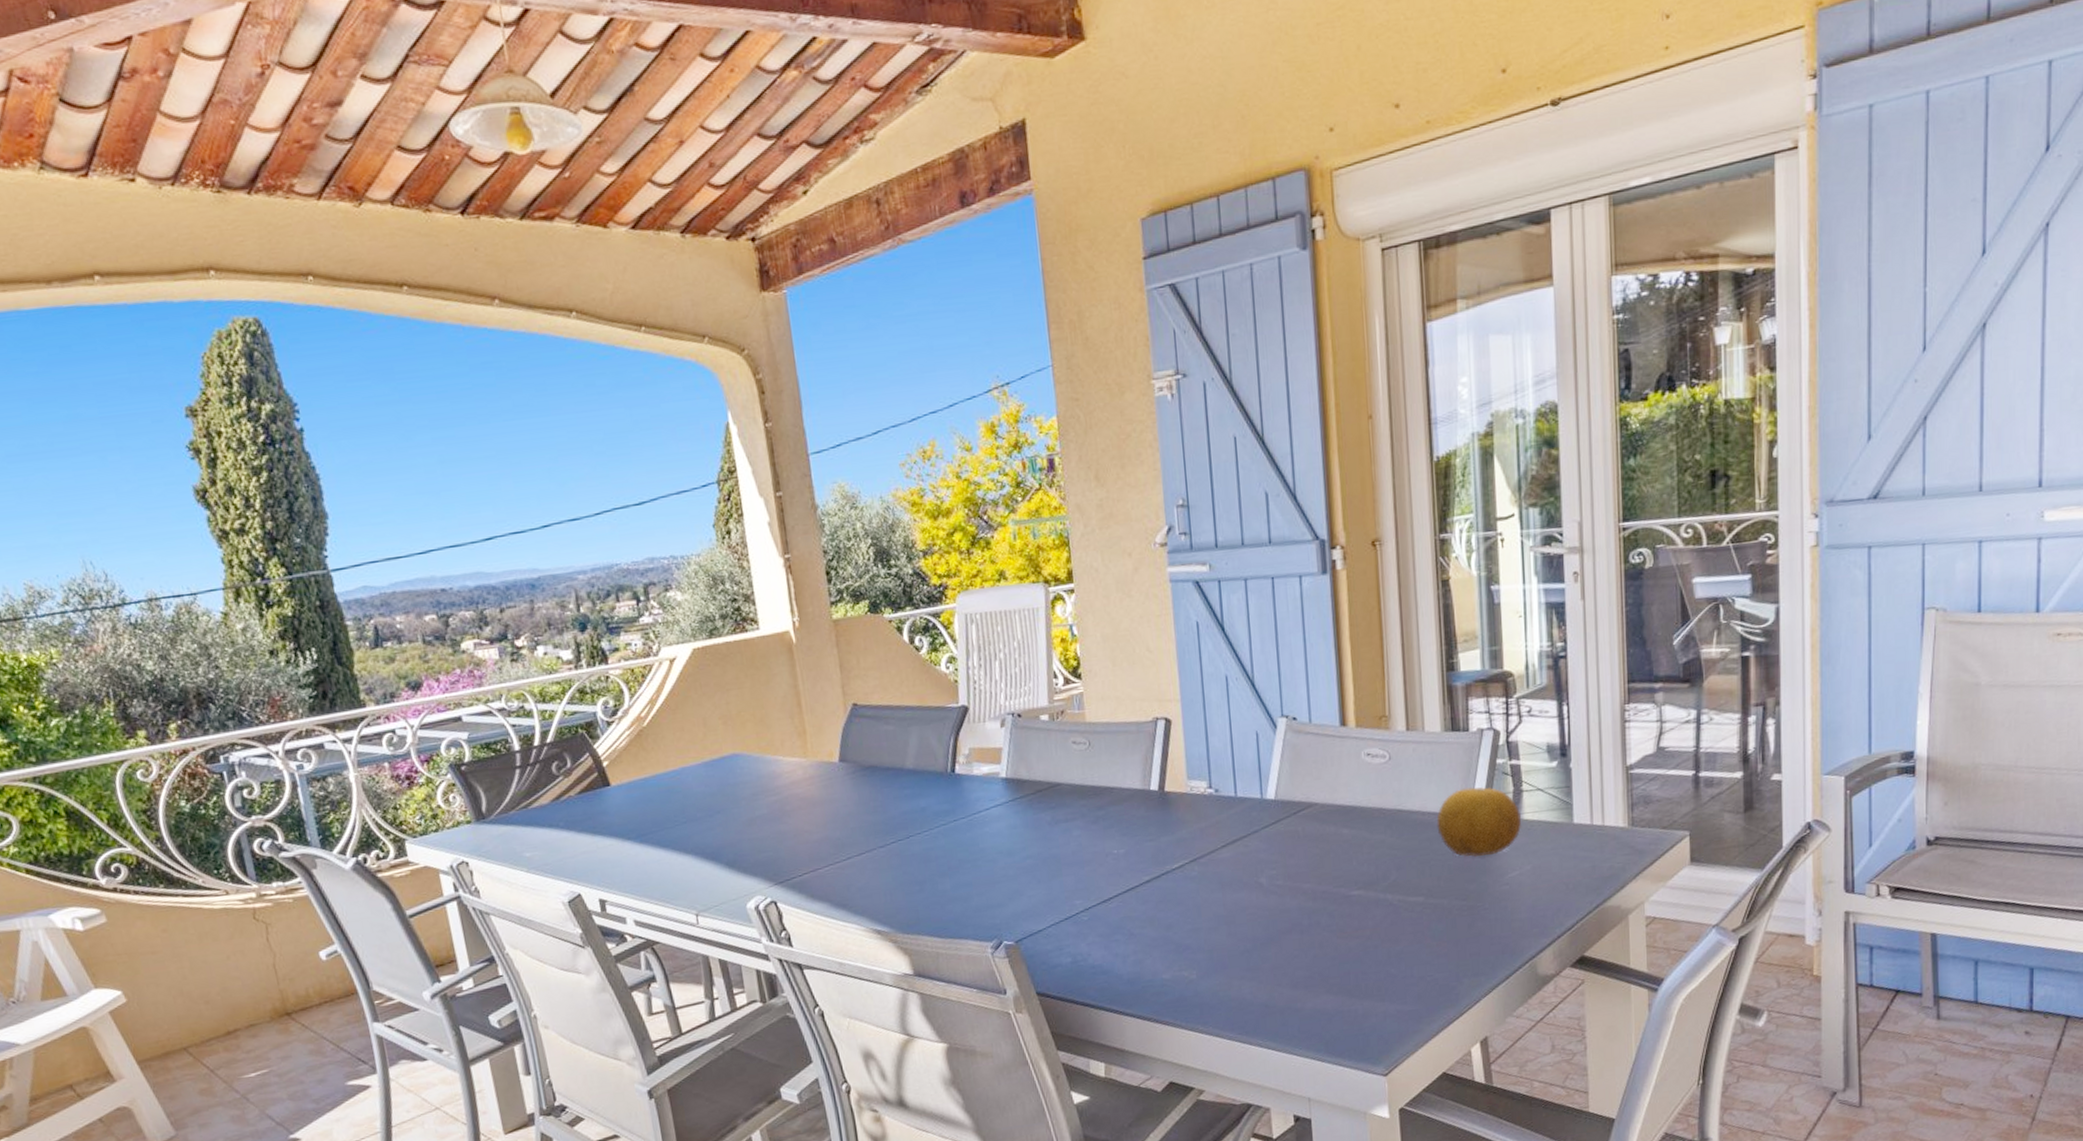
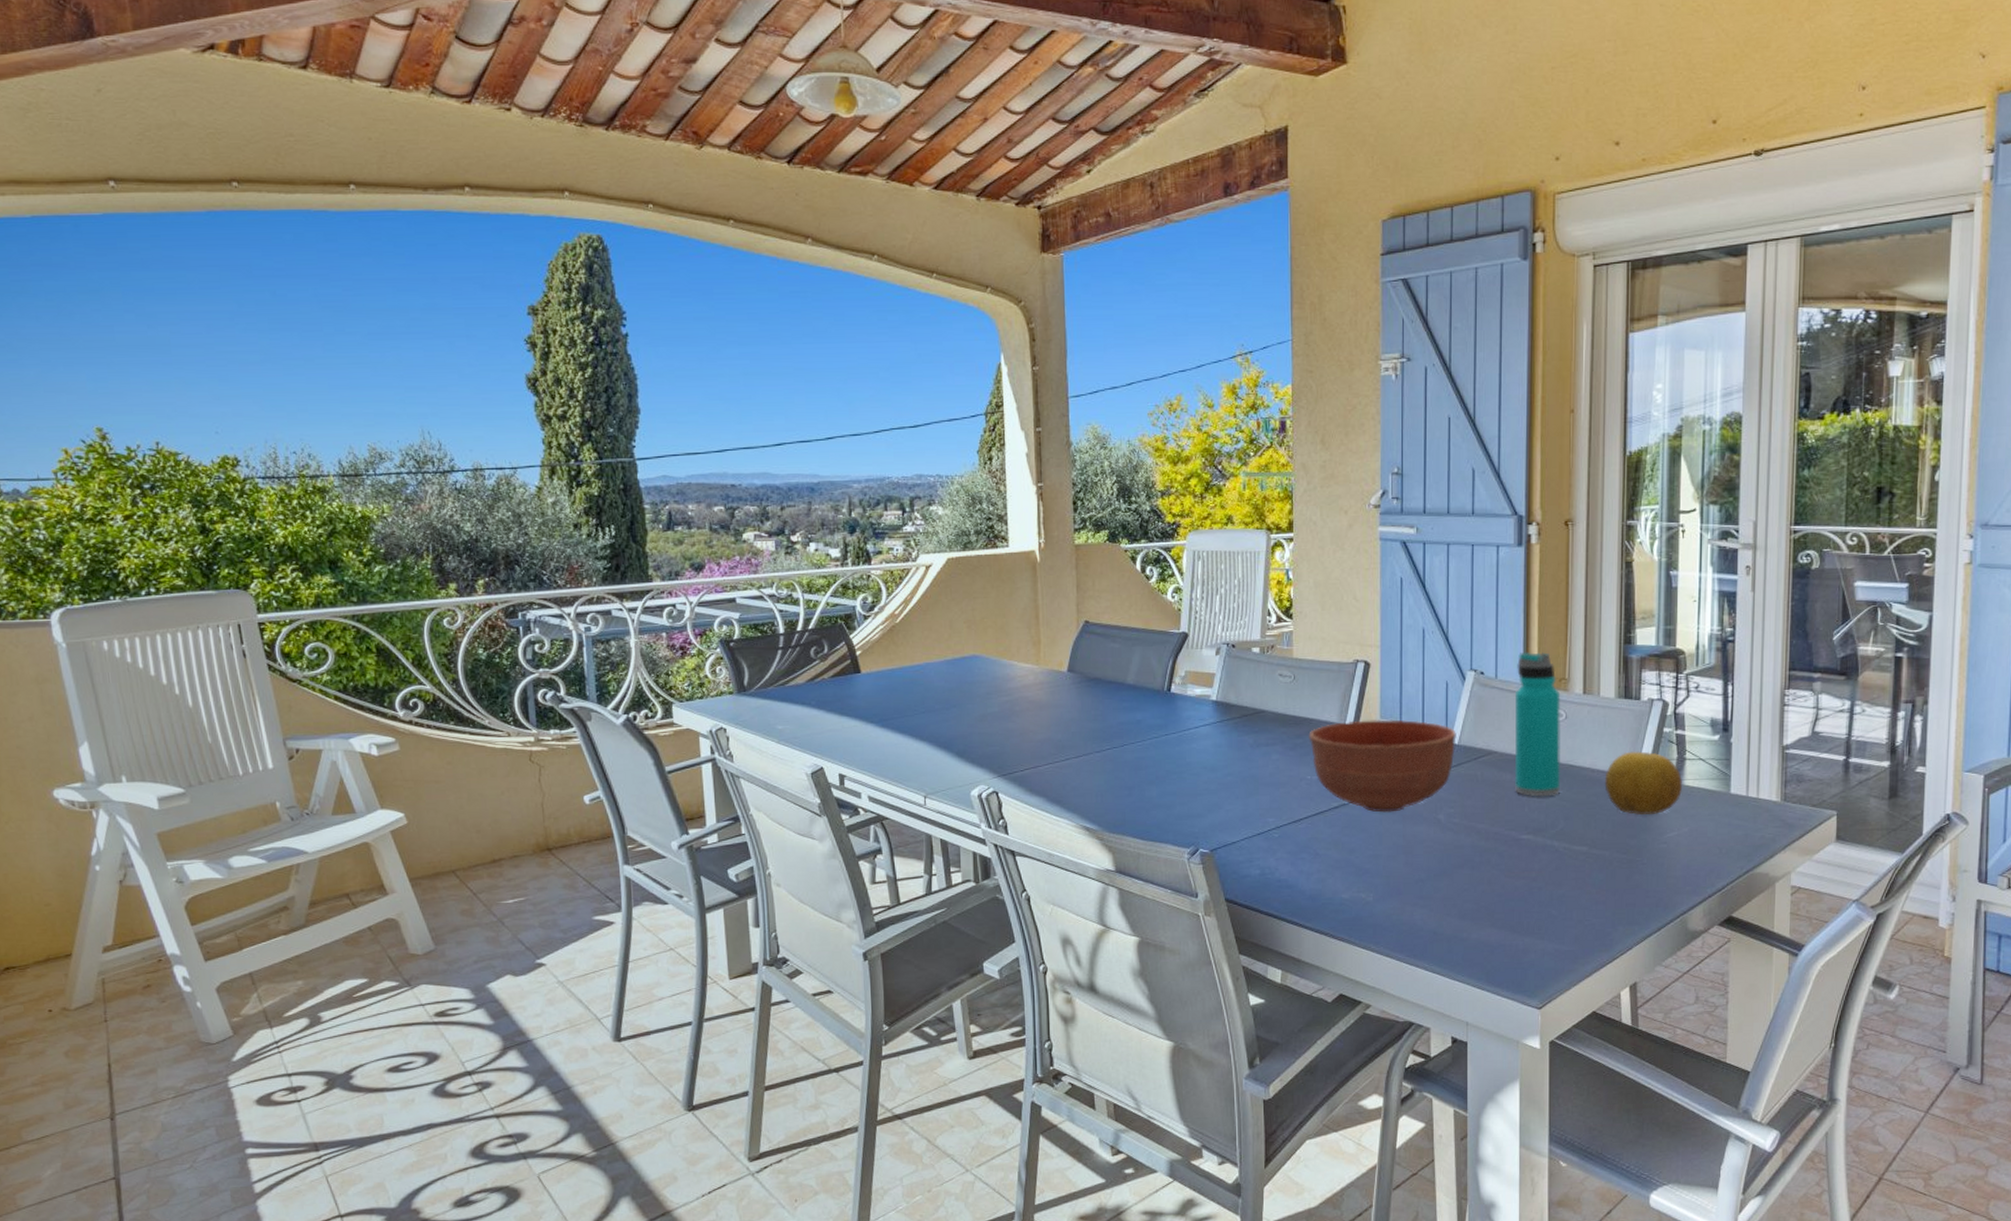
bowl: none [1111,777,1273,882] -> present [1308,719,1456,813]
water bottle: none [1331,689,1390,848] -> present [1514,651,1561,797]

